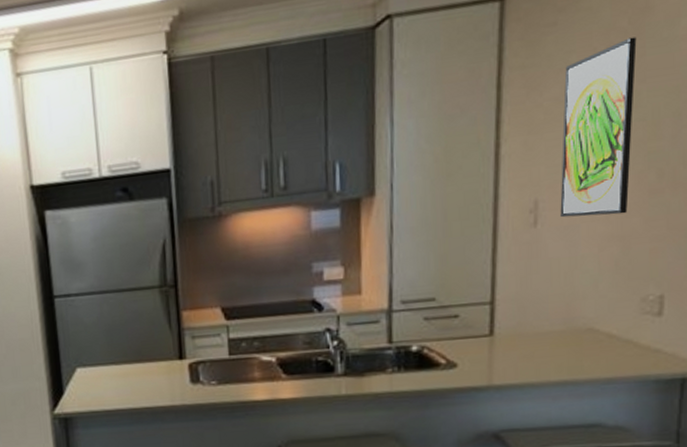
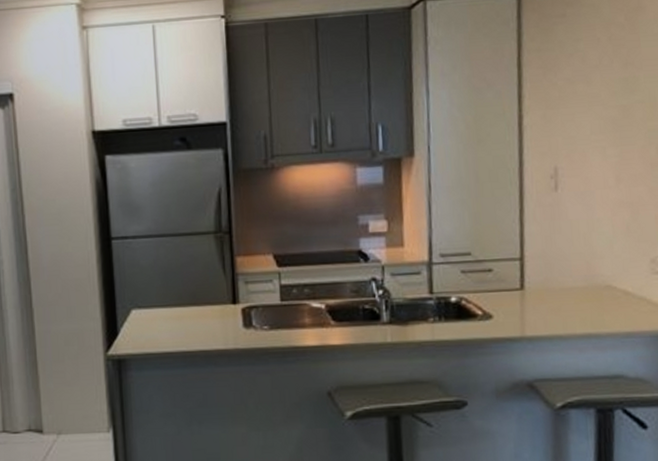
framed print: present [560,37,637,218] -> none [575,31,635,184]

